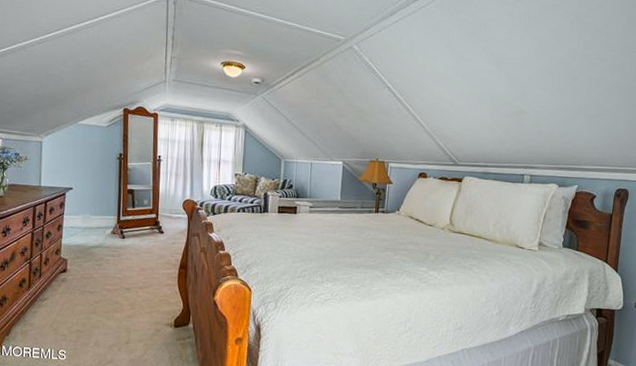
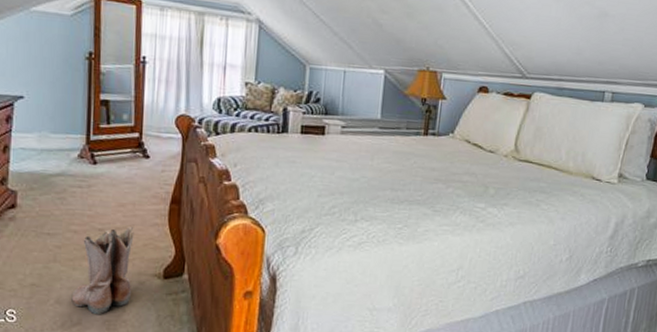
boots: none [106,285,152,355] -> present [71,225,134,315]

